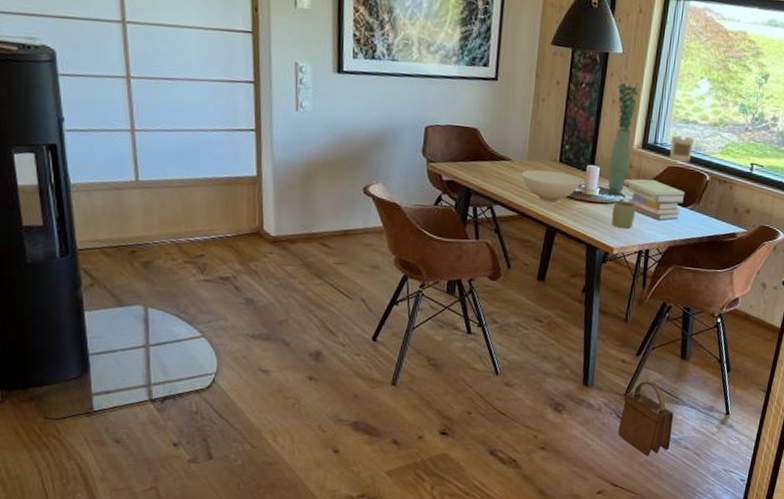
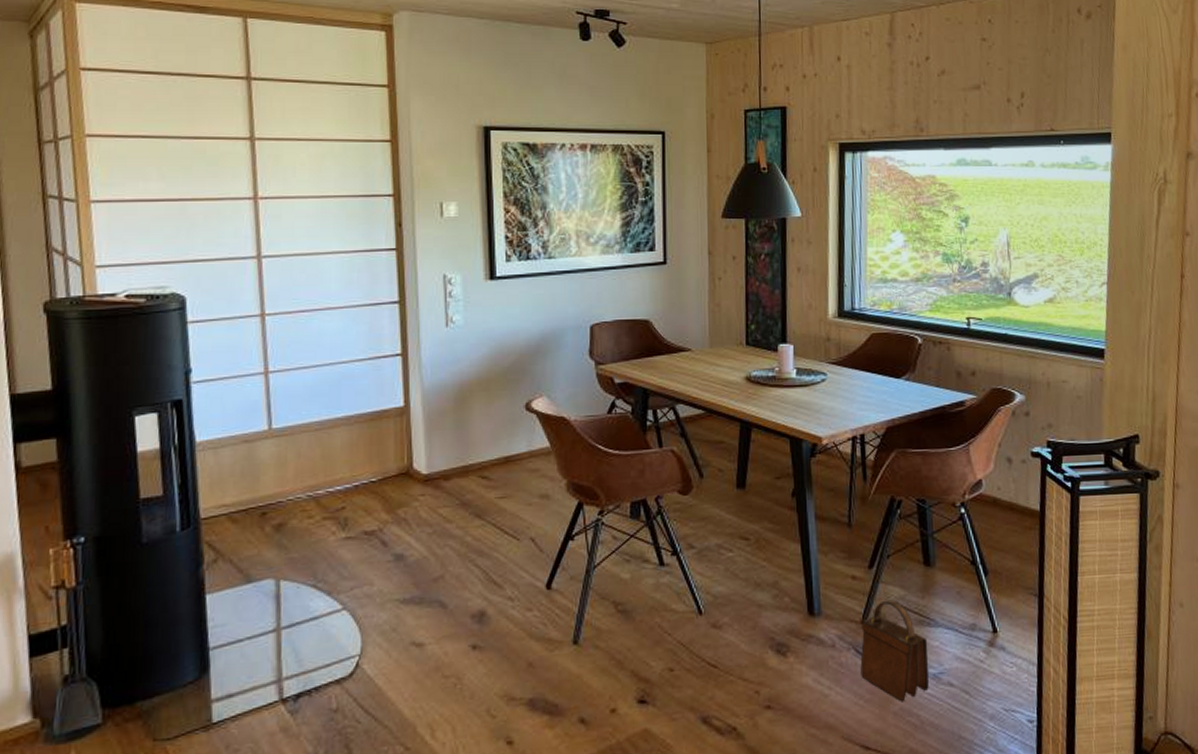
bowl: present [521,170,581,202] -> none [704,356,774,393]
vase: present [608,78,639,196] -> none [801,243,826,376]
mug: present [611,200,636,229] -> none [814,380,842,412]
books: present [623,179,685,221] -> none [822,351,897,399]
candle: present [669,133,695,163] -> none [870,294,898,327]

